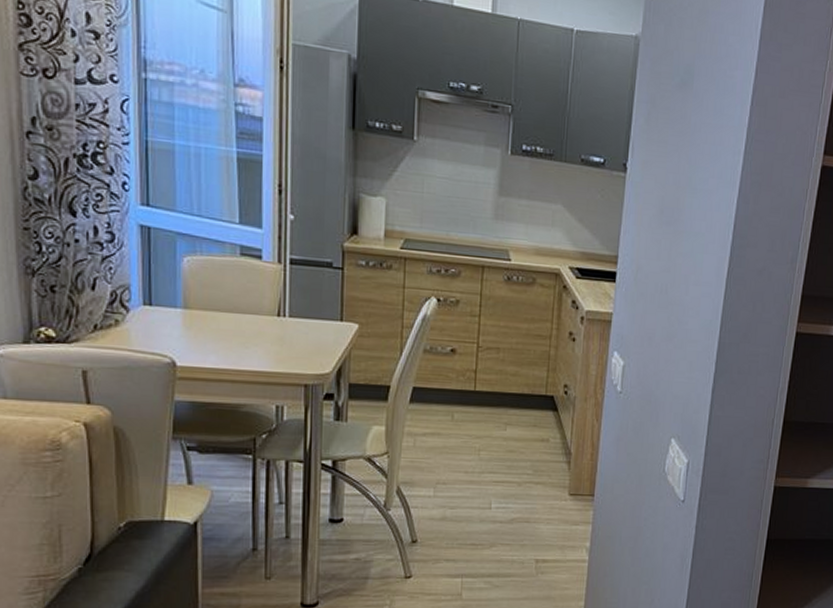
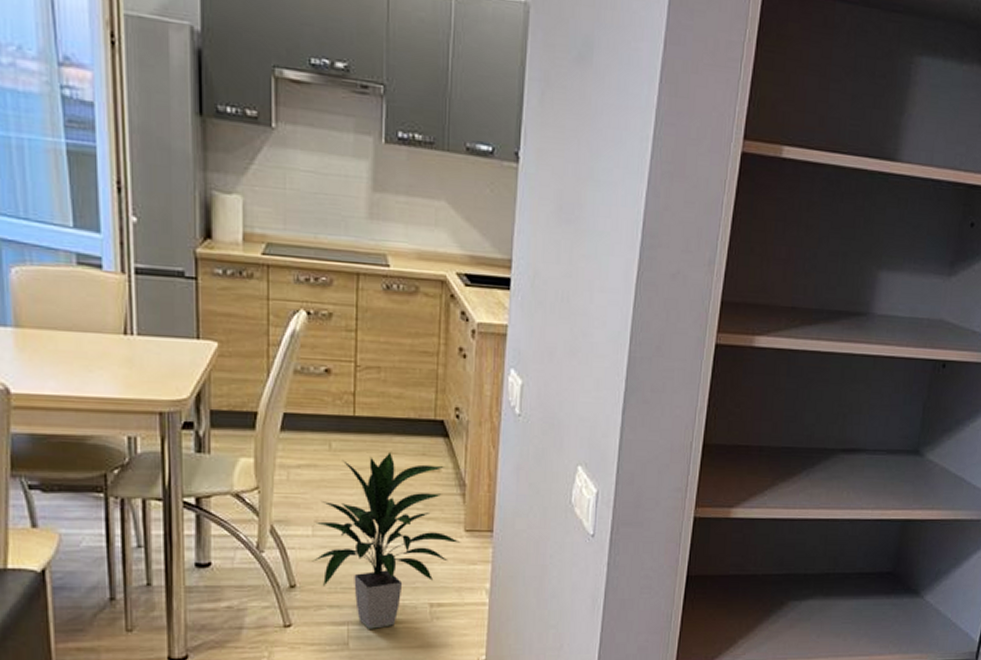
indoor plant: none [432,424,565,582] -> present [312,453,461,629]

